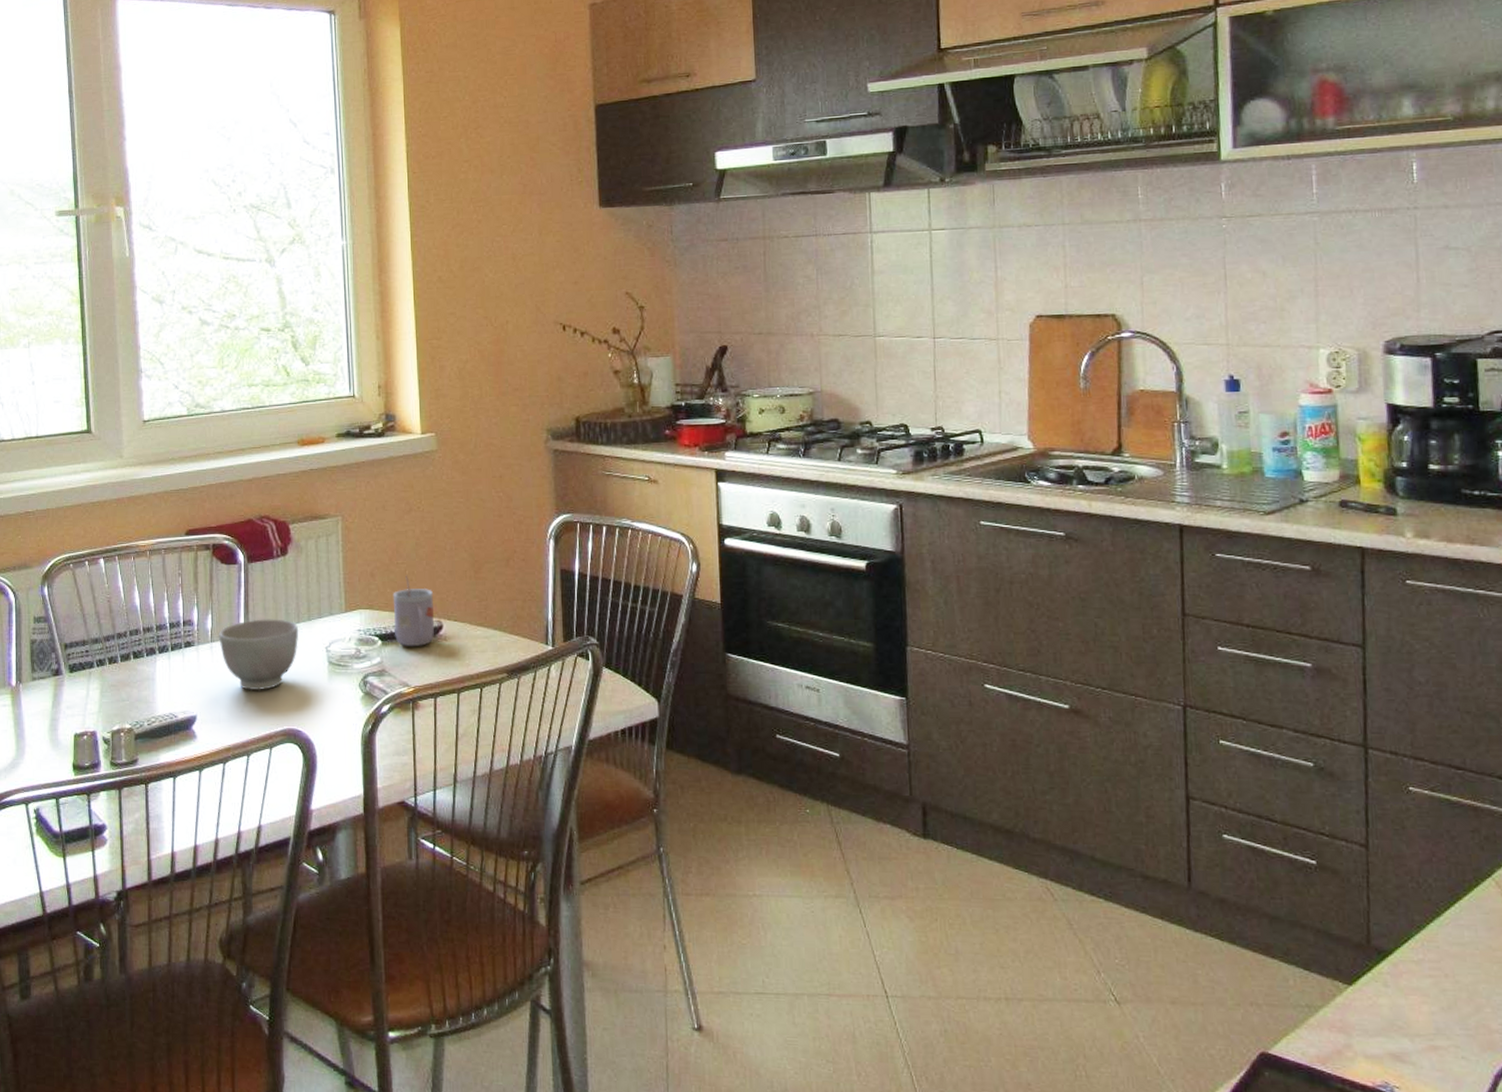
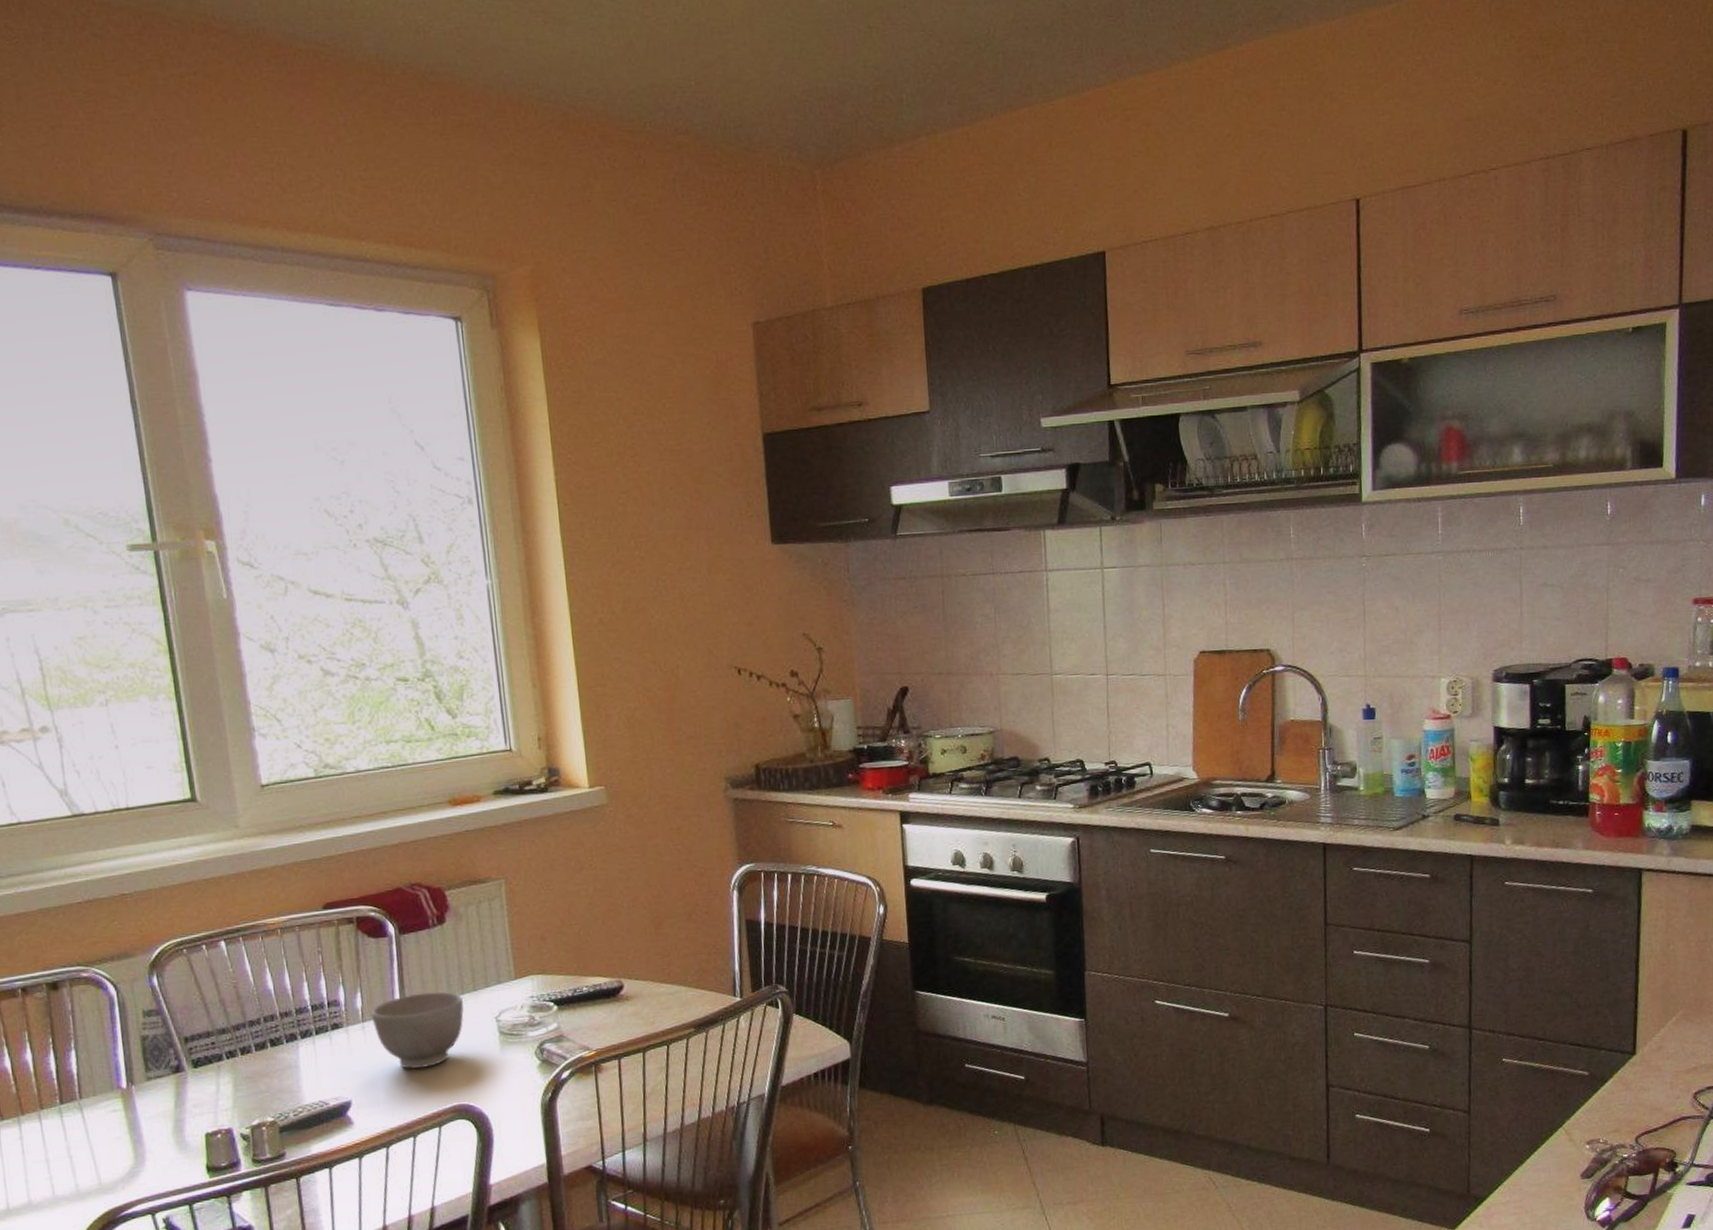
mug: present [393,575,434,646] -> none [567,936,615,1009]

